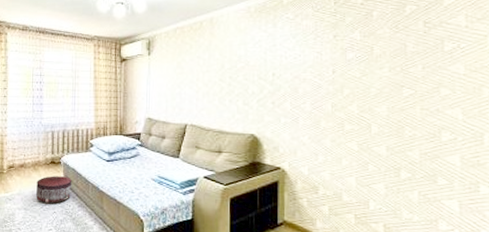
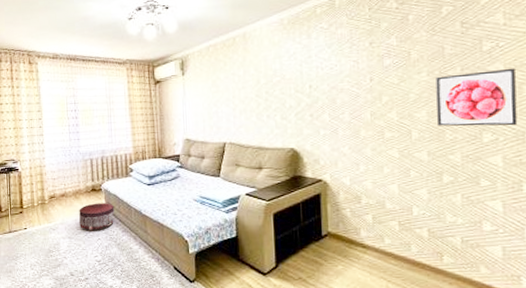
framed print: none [396,69,476,127] -> present [436,68,518,127]

